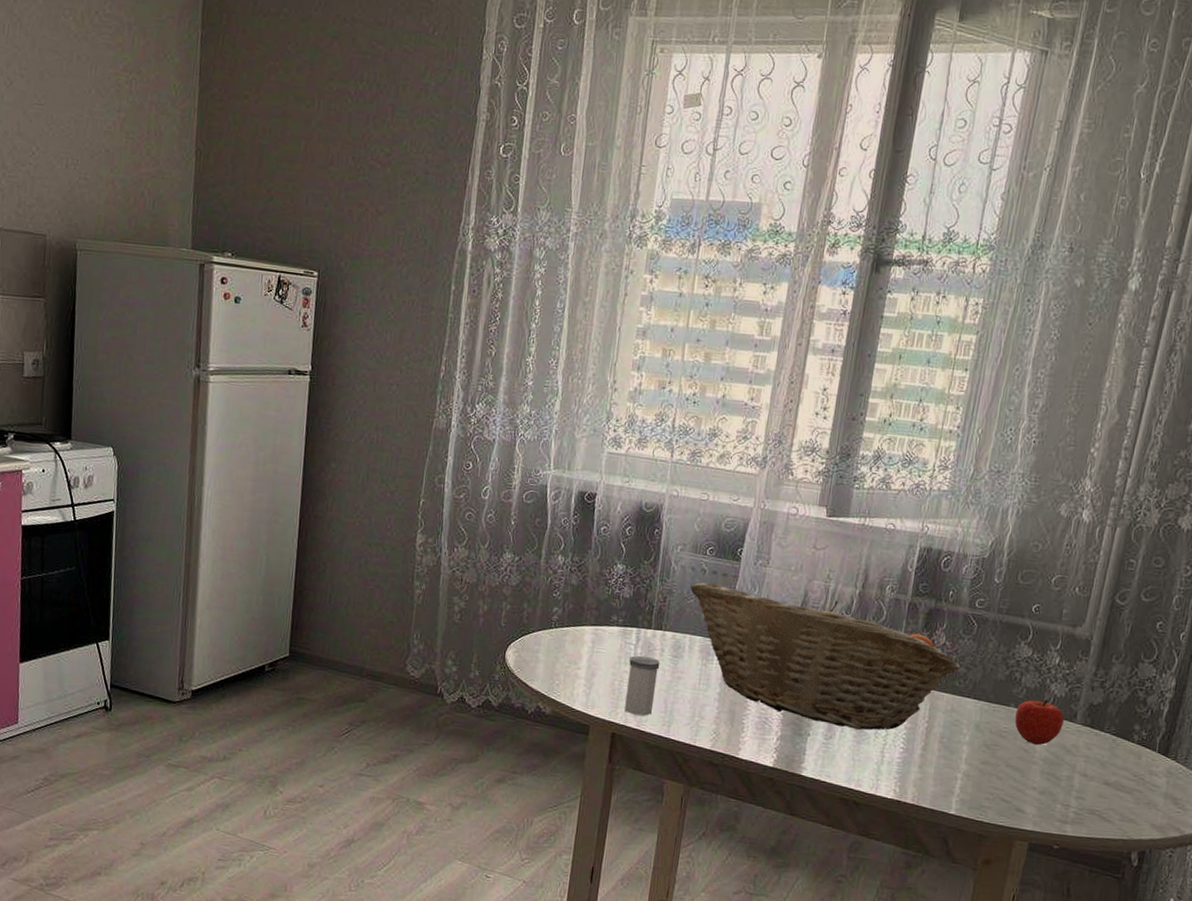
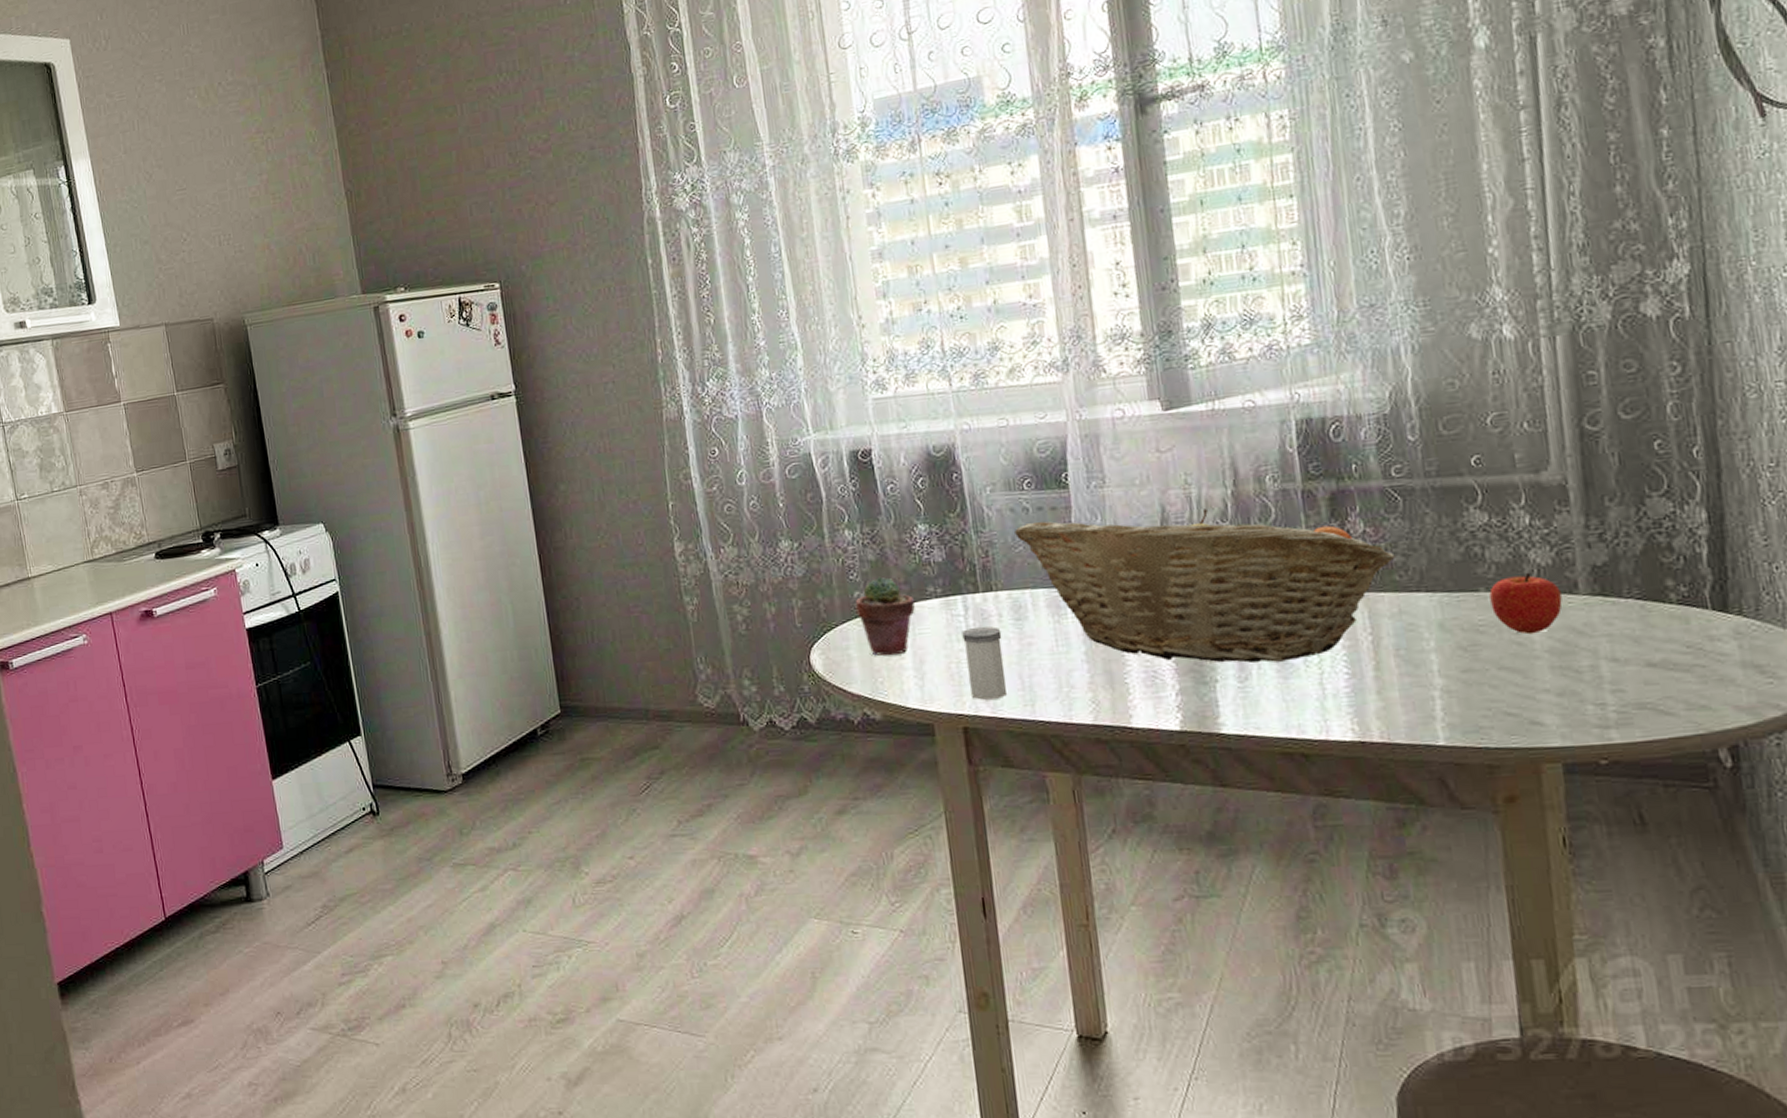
potted succulent: none [551,599,600,666] -> present [855,576,916,657]

